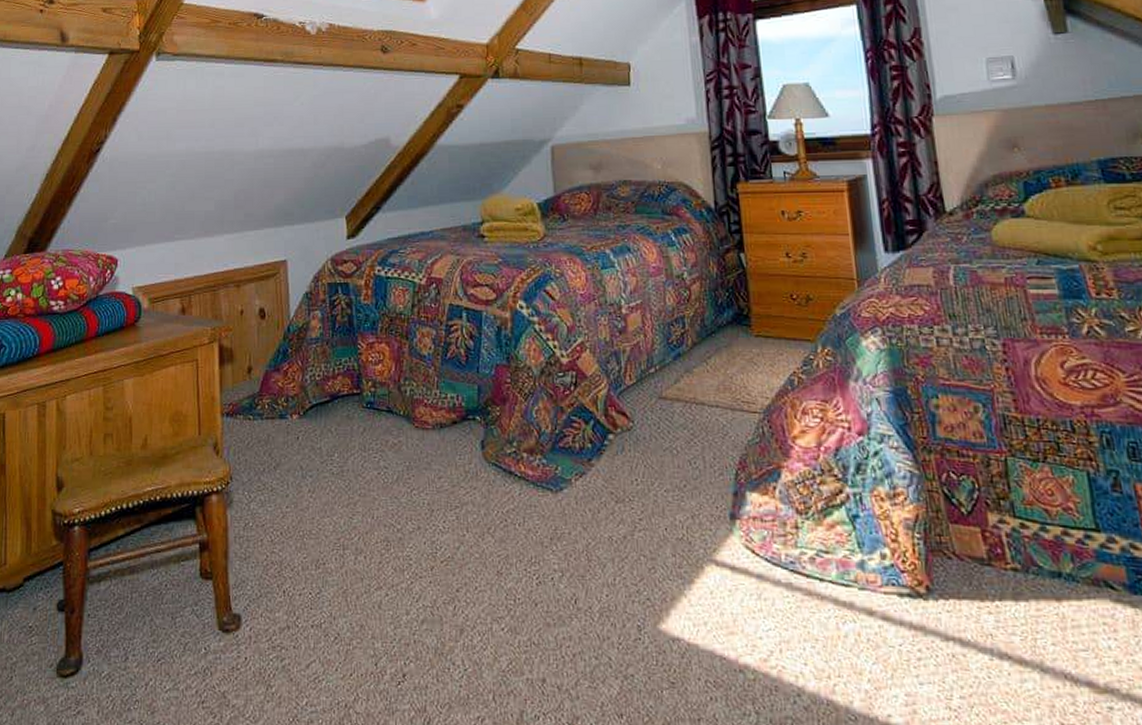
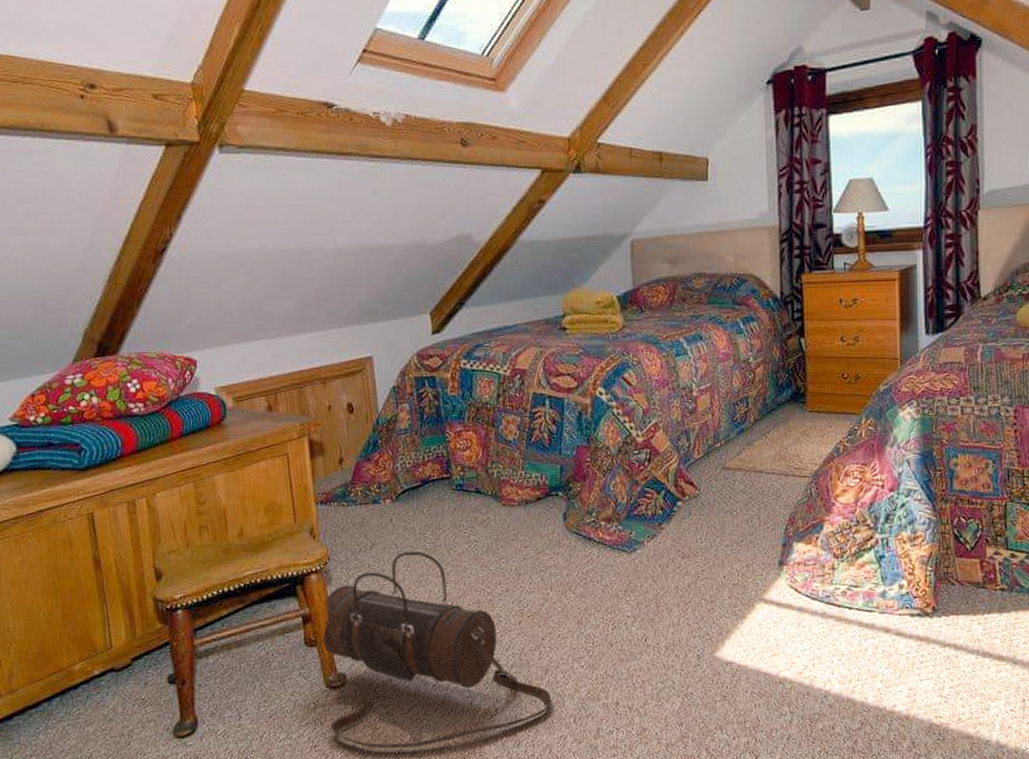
duffel bag: none [219,475,468,715] -> present [322,551,552,748]

